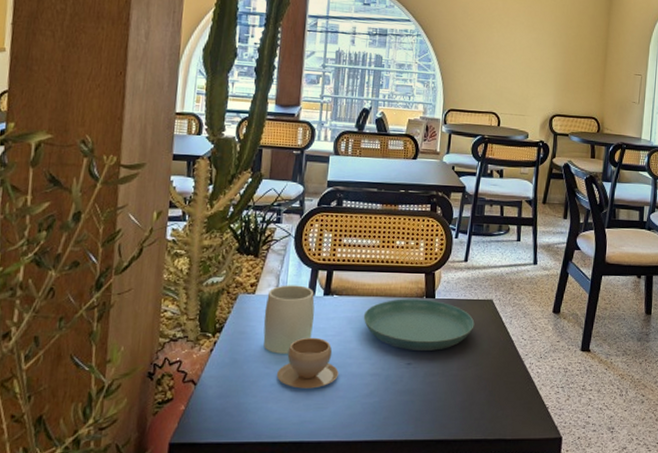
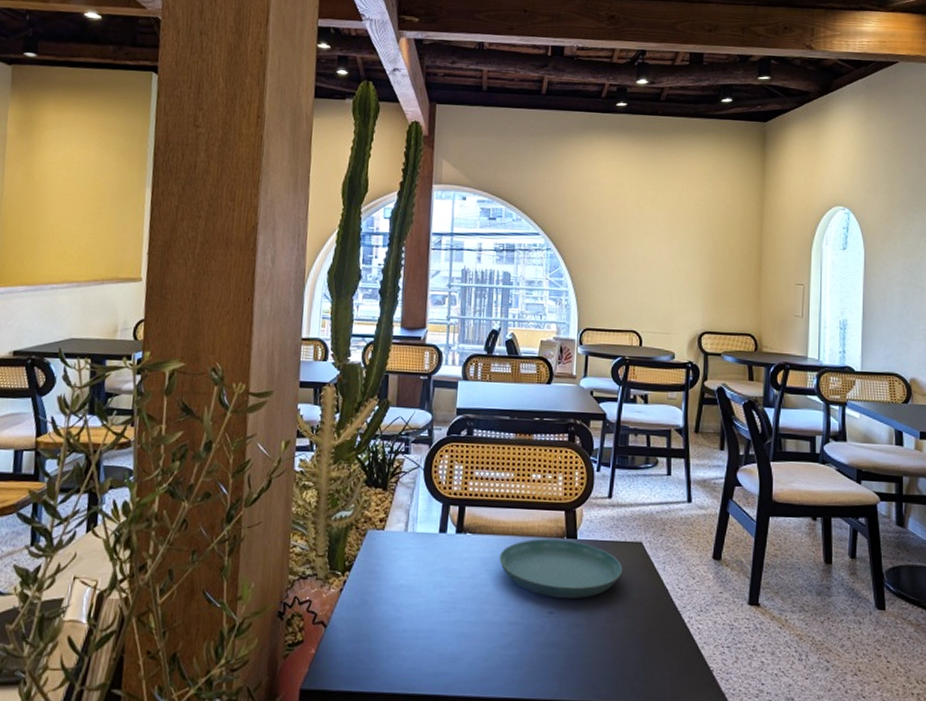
mug: present [263,285,315,354] -> none [393,521,447,597]
teacup: present [277,337,339,389] -> none [409,579,474,637]

